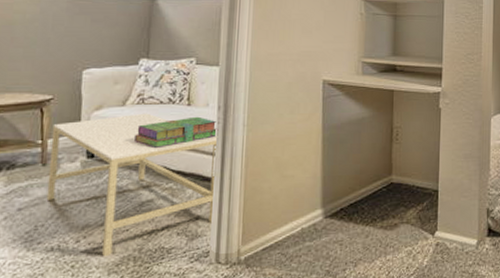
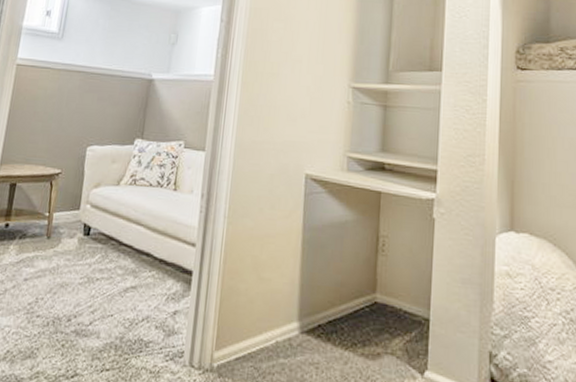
coffee table: present [46,113,220,257] -> none [47,194,201,341]
stack of books: present [133,116,219,149] -> none [124,202,201,233]

